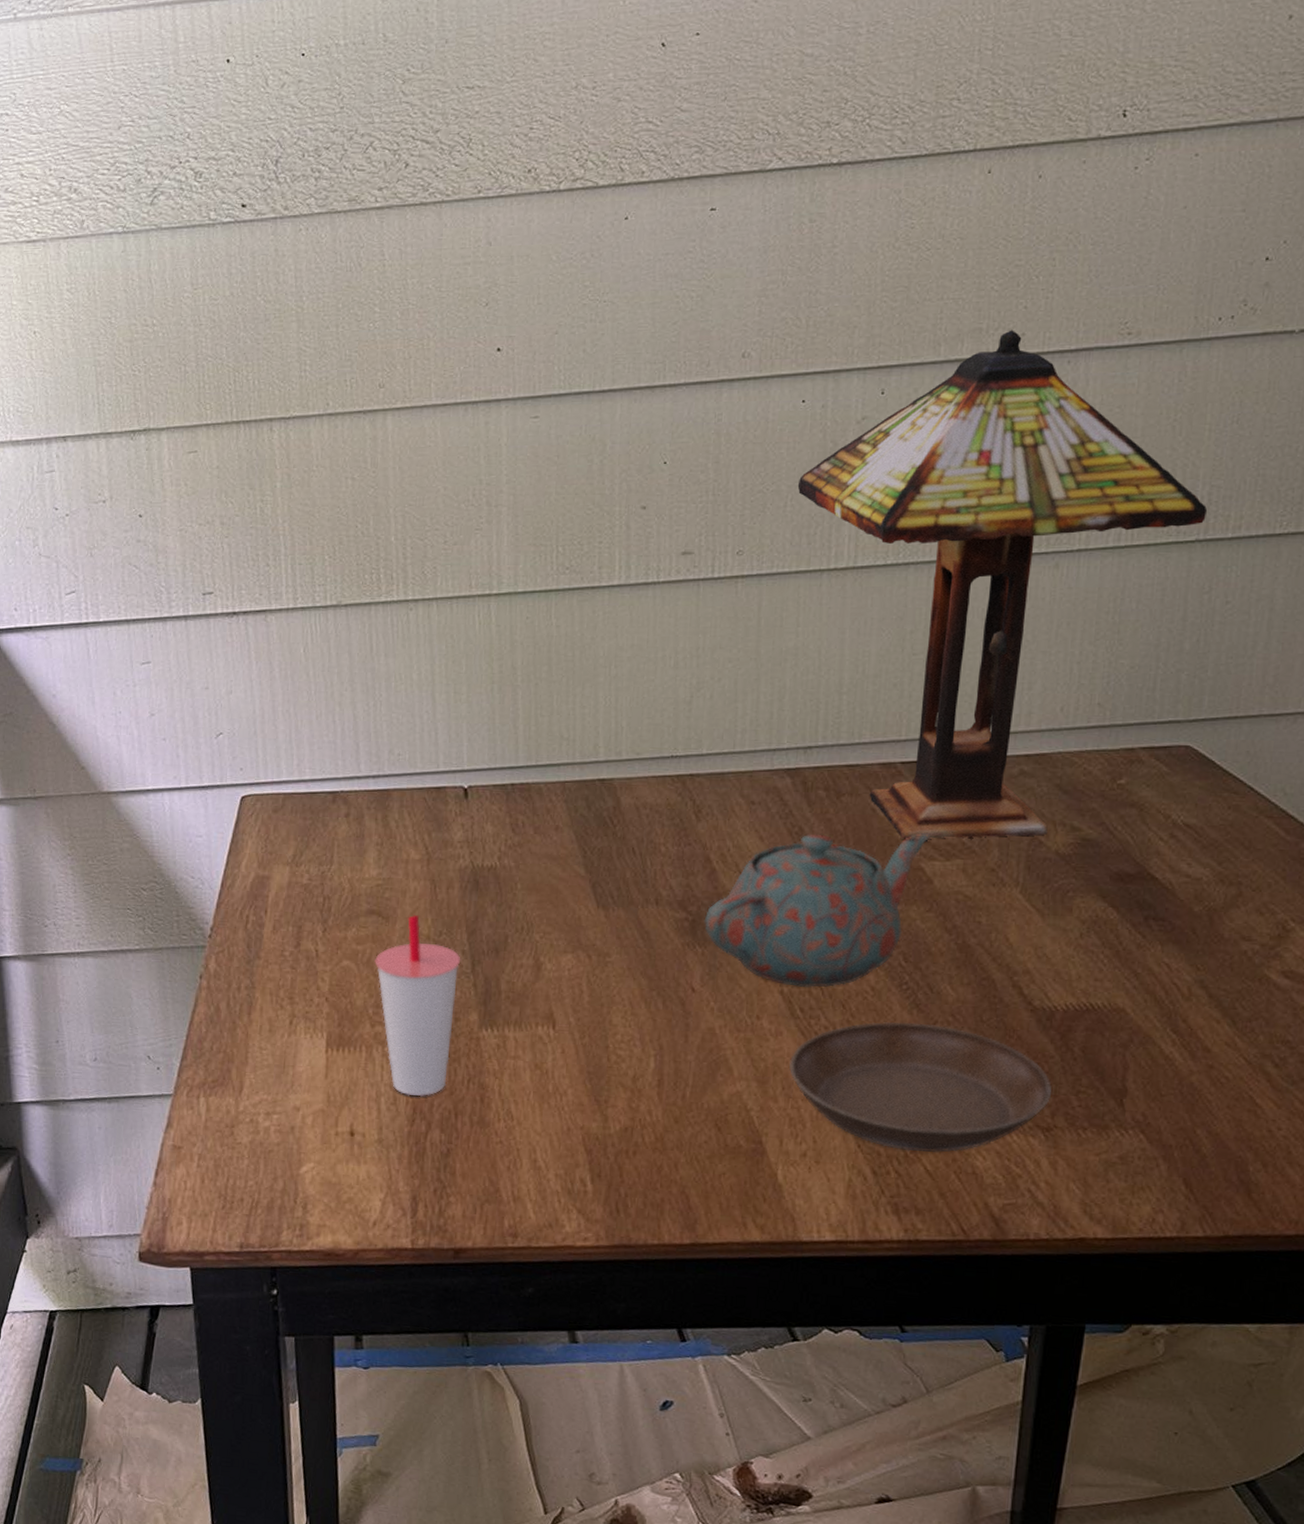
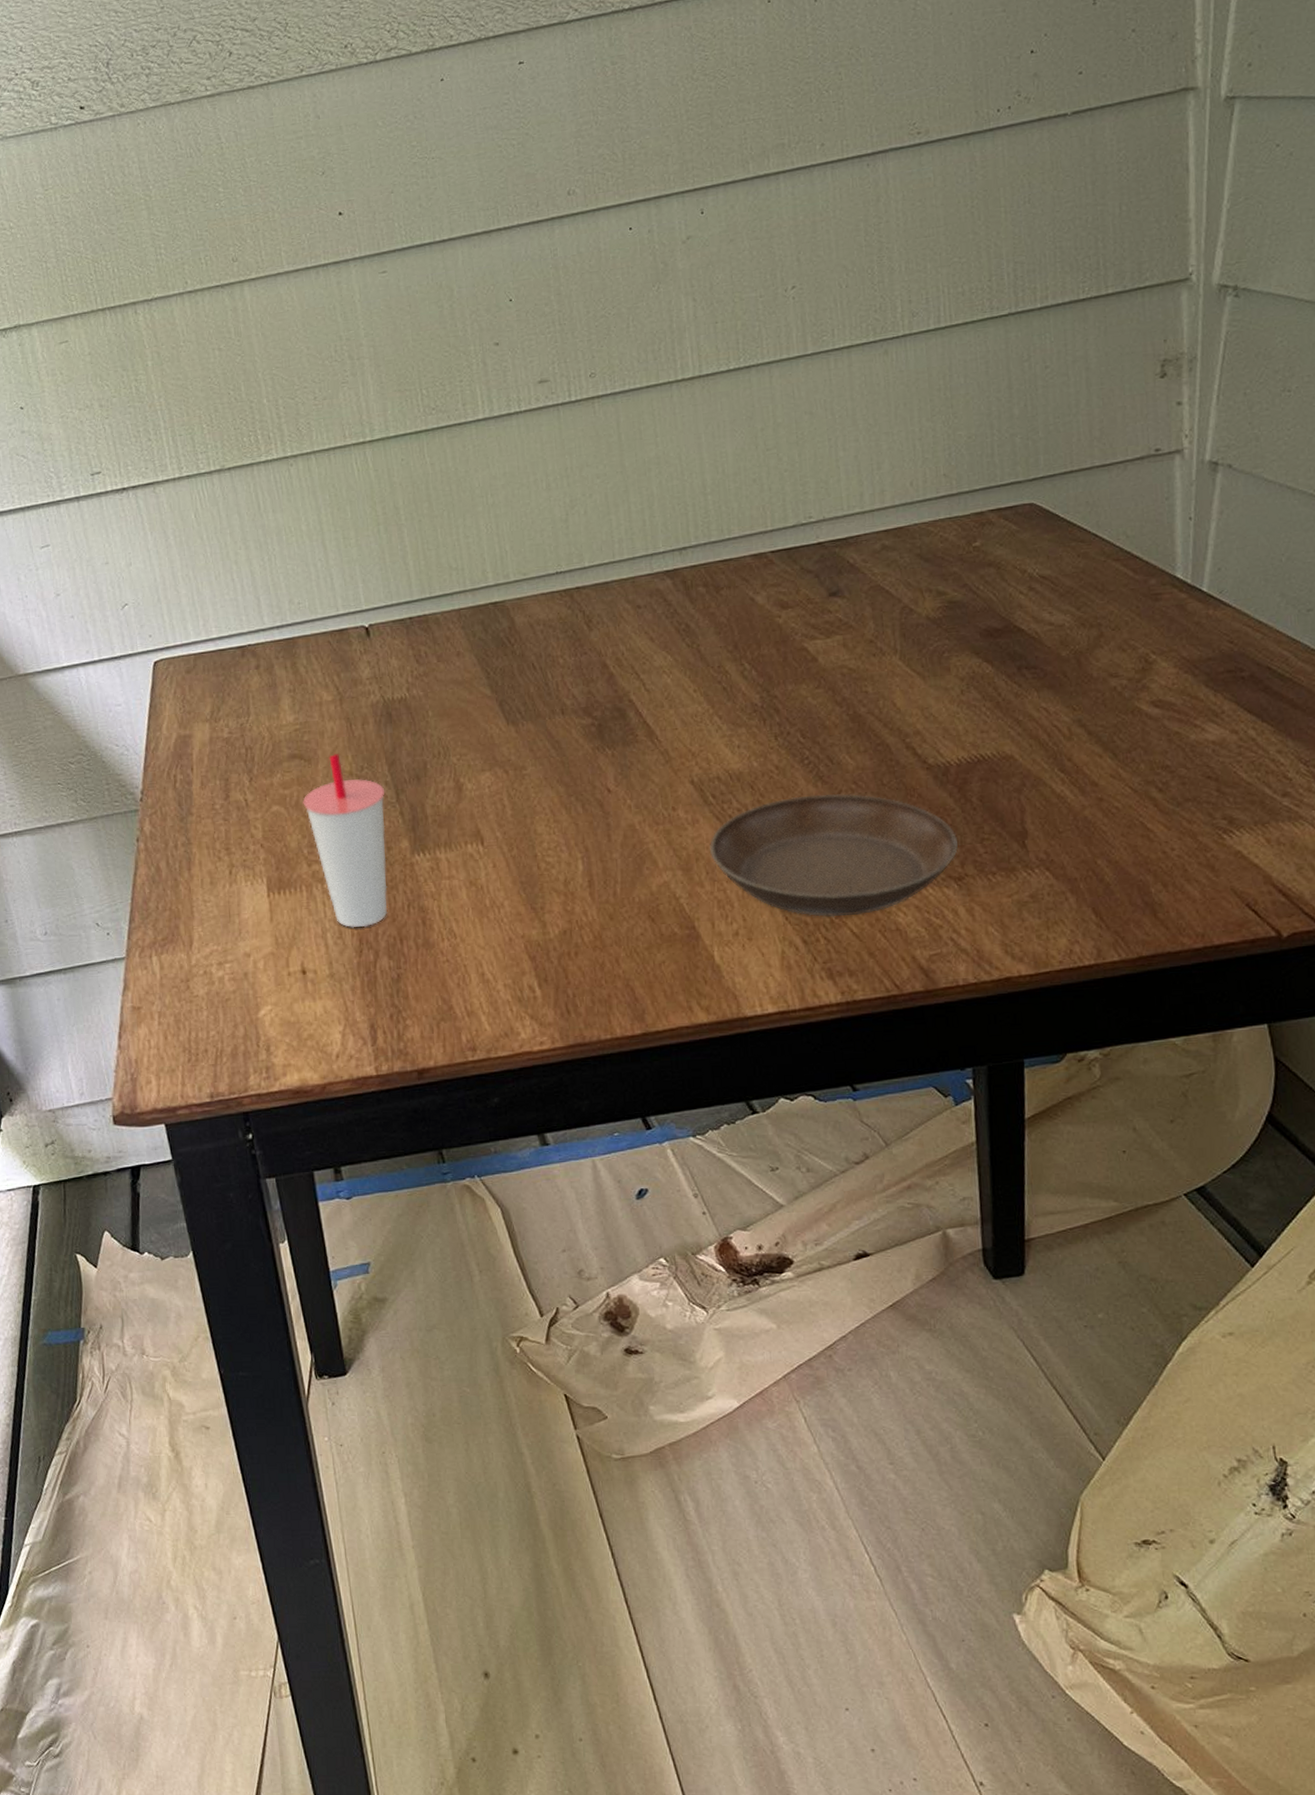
teapot: present [704,833,929,987] -> none [609,615,808,775]
table lamp: present [797,330,1208,840] -> none [636,141,1015,625]

